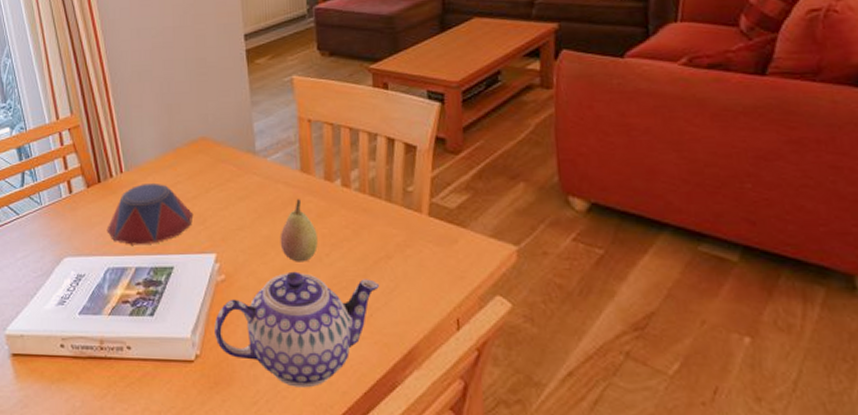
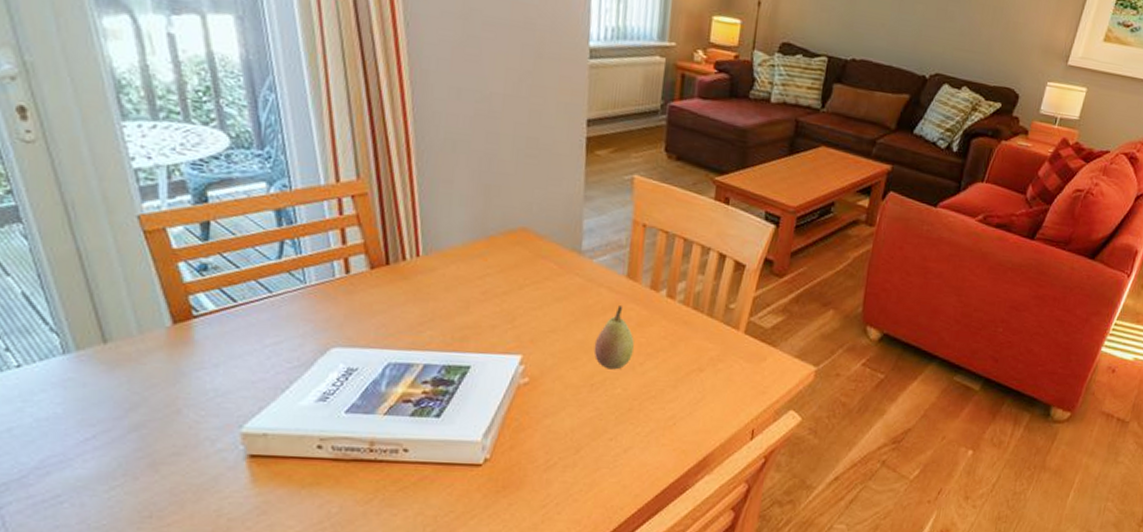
bowl: present [106,182,194,245] -> none [391,271,501,340]
teapot: present [214,271,379,388] -> none [509,378,687,491]

